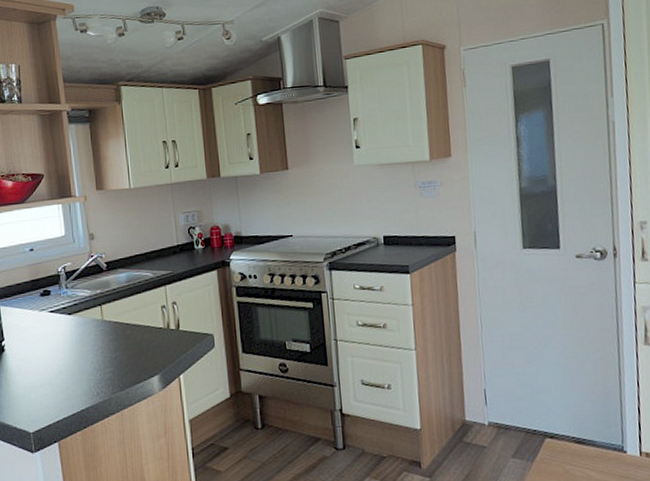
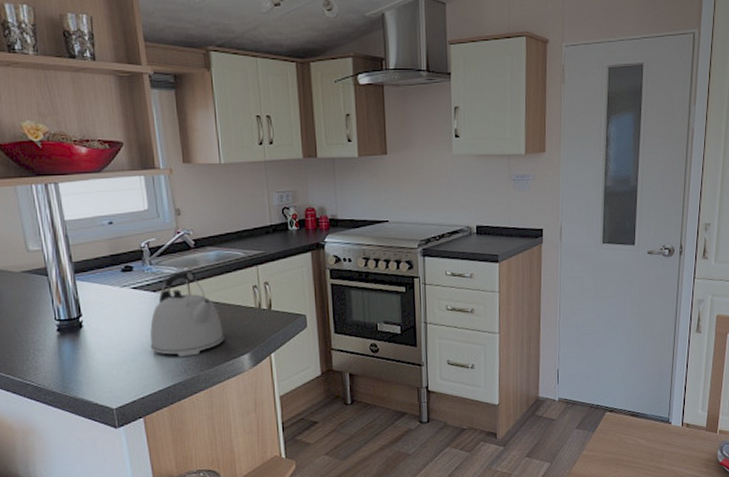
kettle: none [65,292,135,379] -> present [150,270,225,357]

